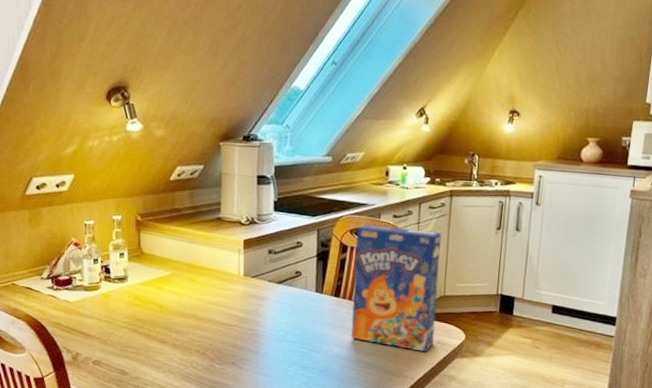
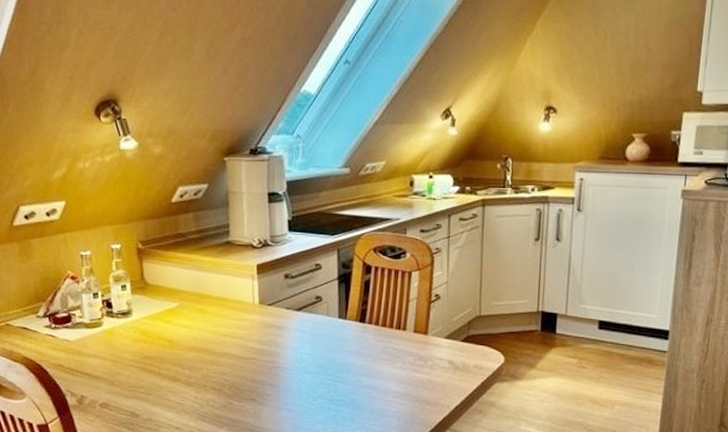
cereal box: present [351,224,442,352] -> none [379,241,475,378]

